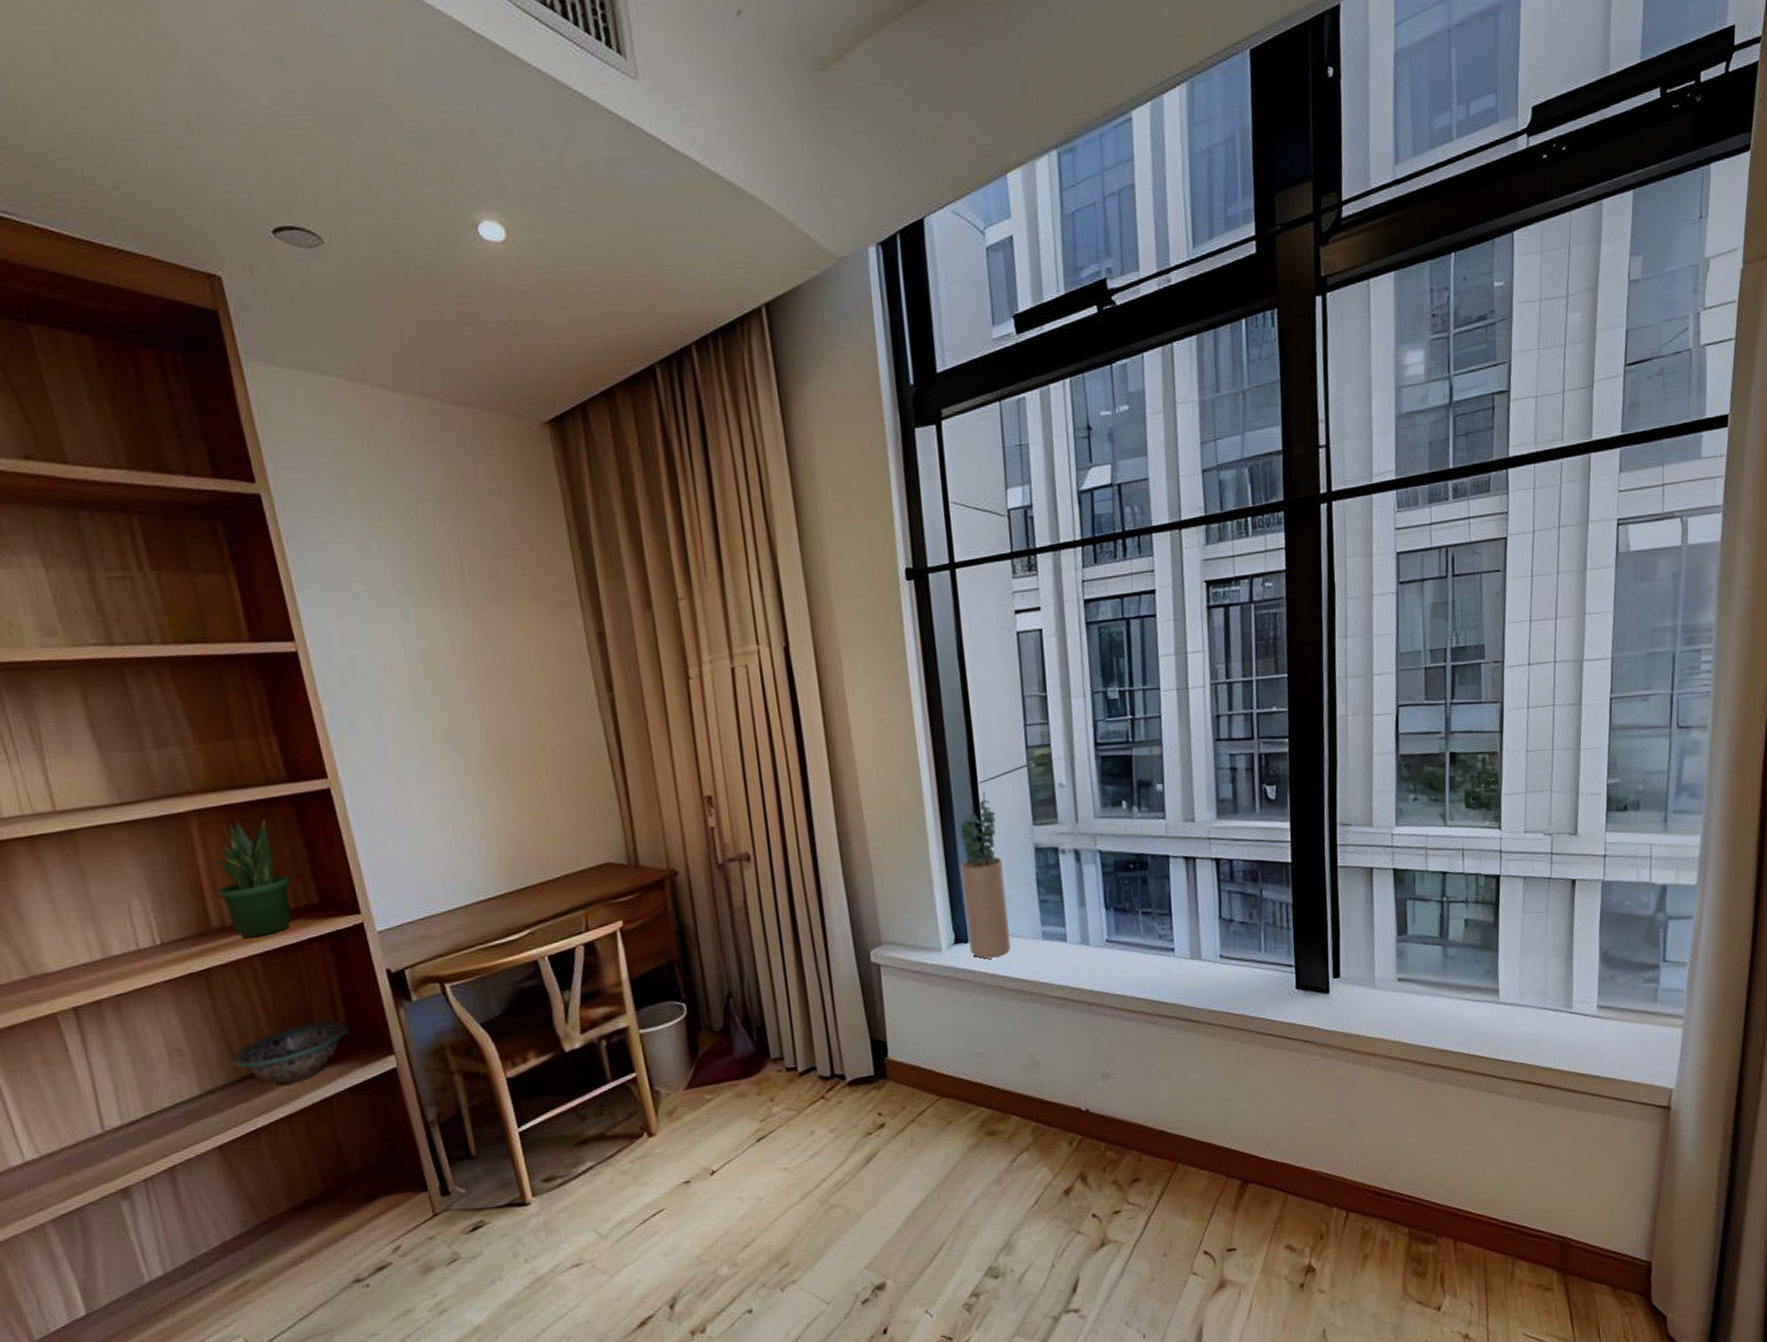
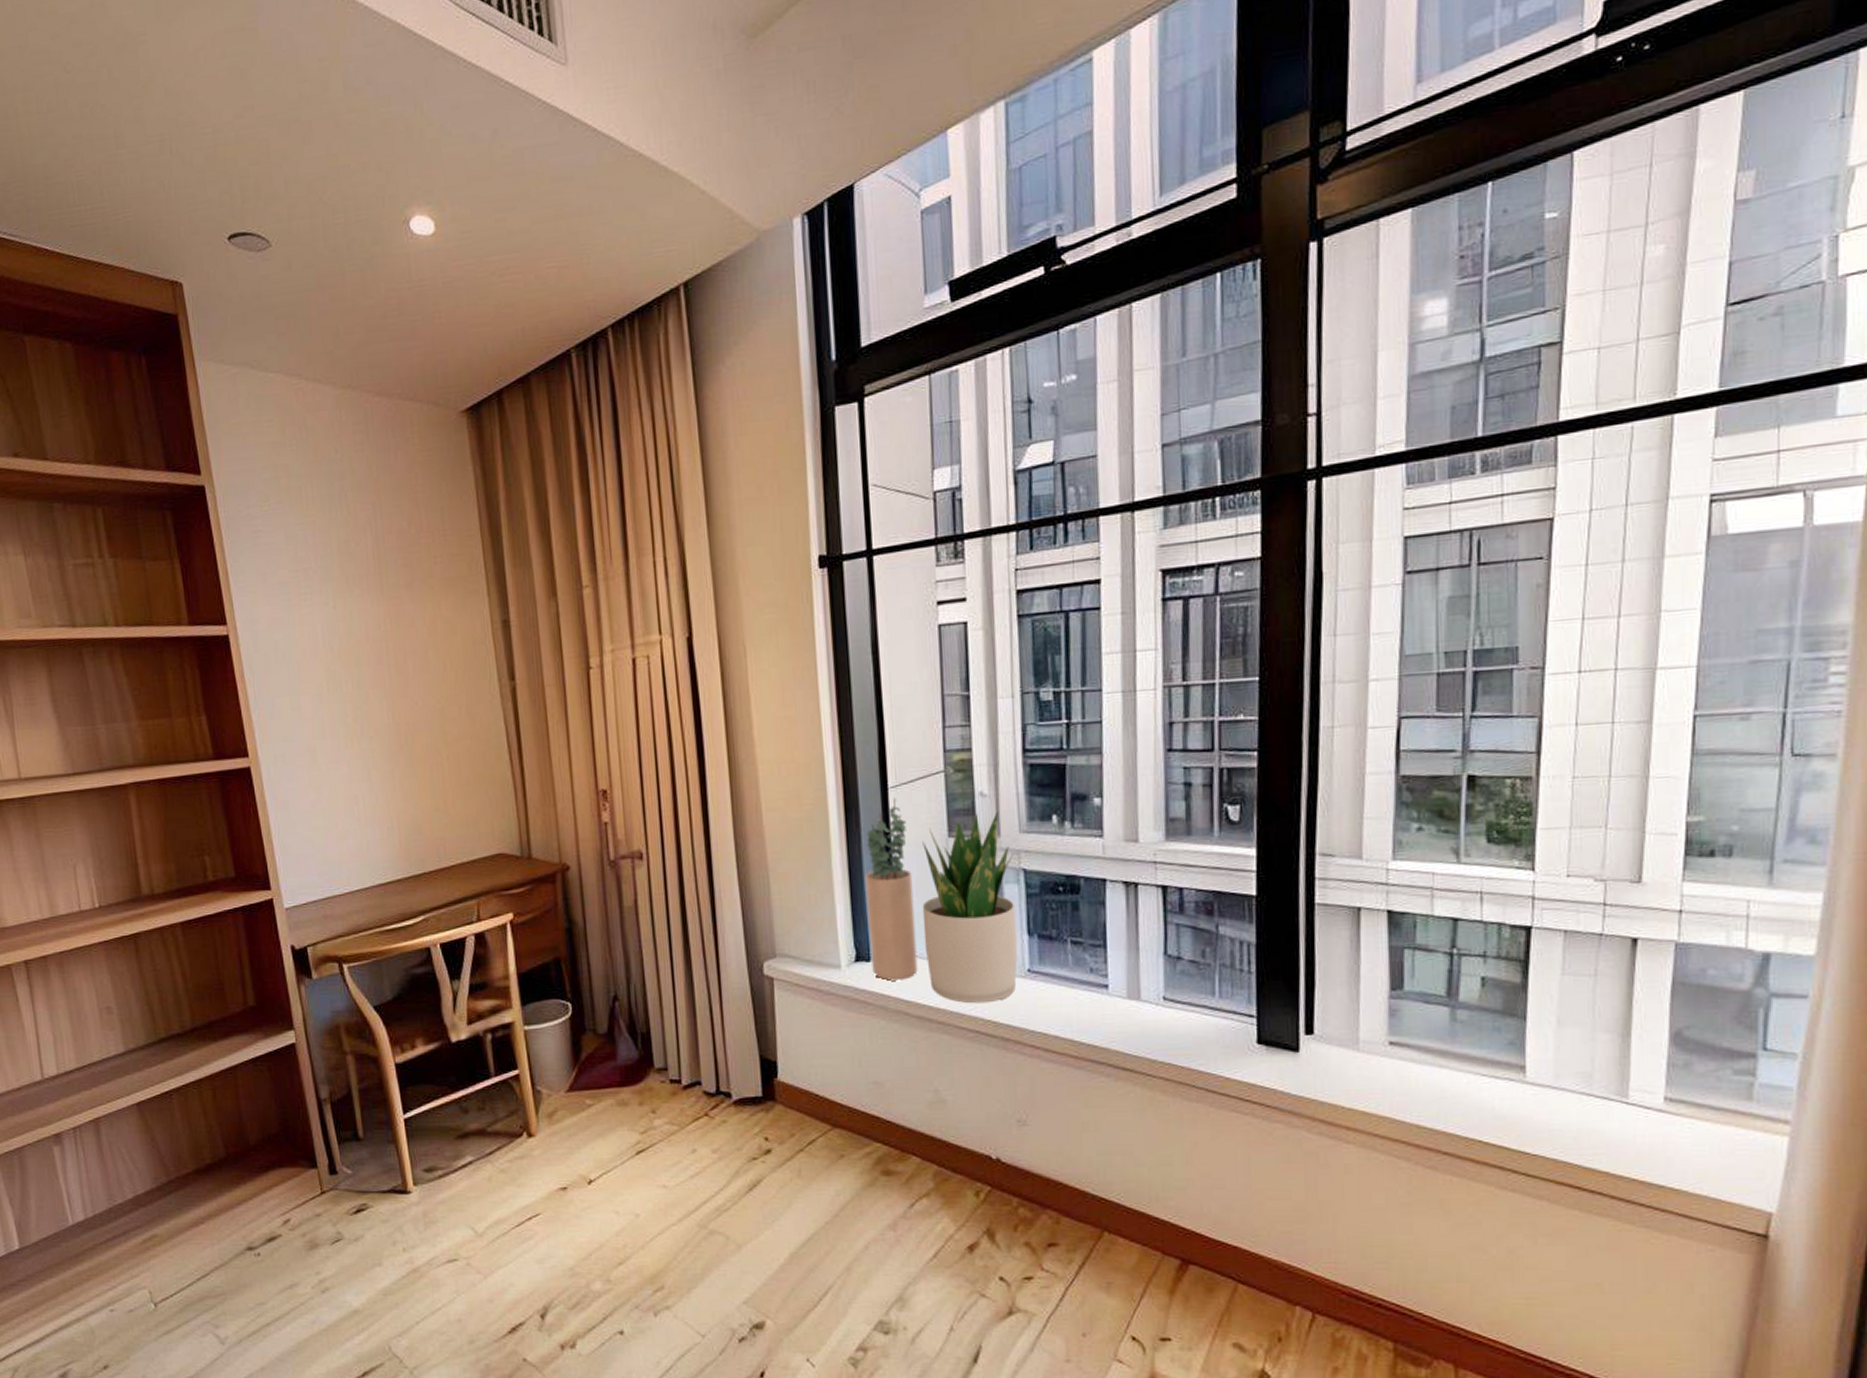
planter: present [214,819,294,939] -> none [147,793,212,907]
decorative bowl: present [230,1019,350,1085] -> none [151,990,256,1050]
planter: none [1010,800,1097,975] -> present [922,812,1018,1004]

